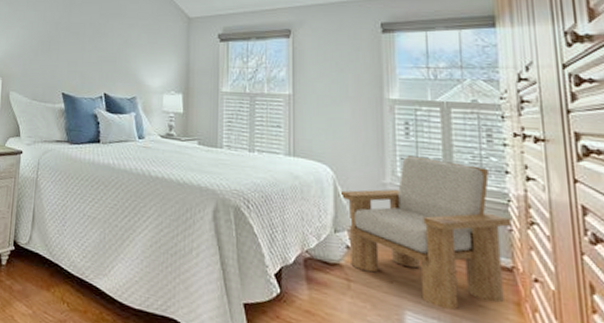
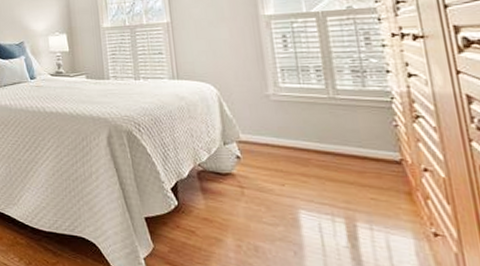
armchair: present [338,155,512,310] -> none [224,66,397,205]

